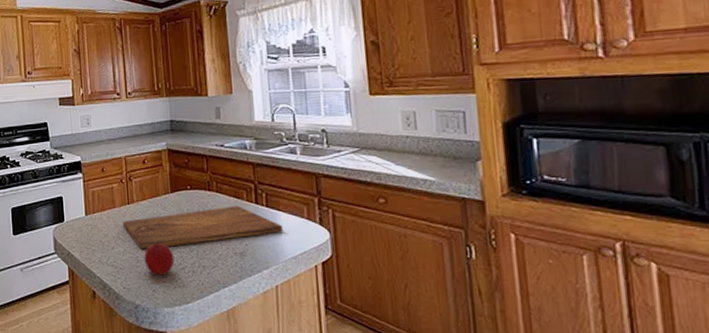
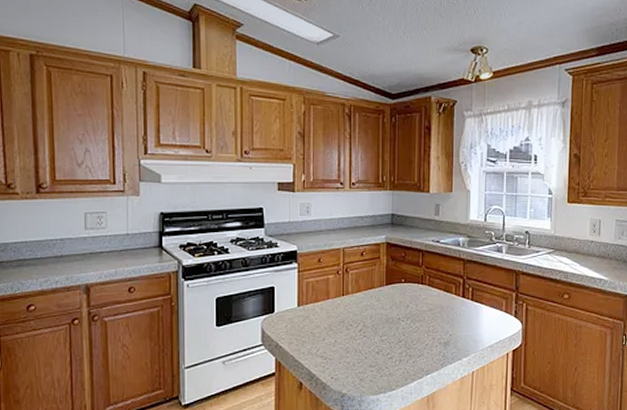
cutting board: present [123,205,284,249] -> none [336,299,484,340]
apple: present [144,240,175,275] -> none [354,331,383,365]

